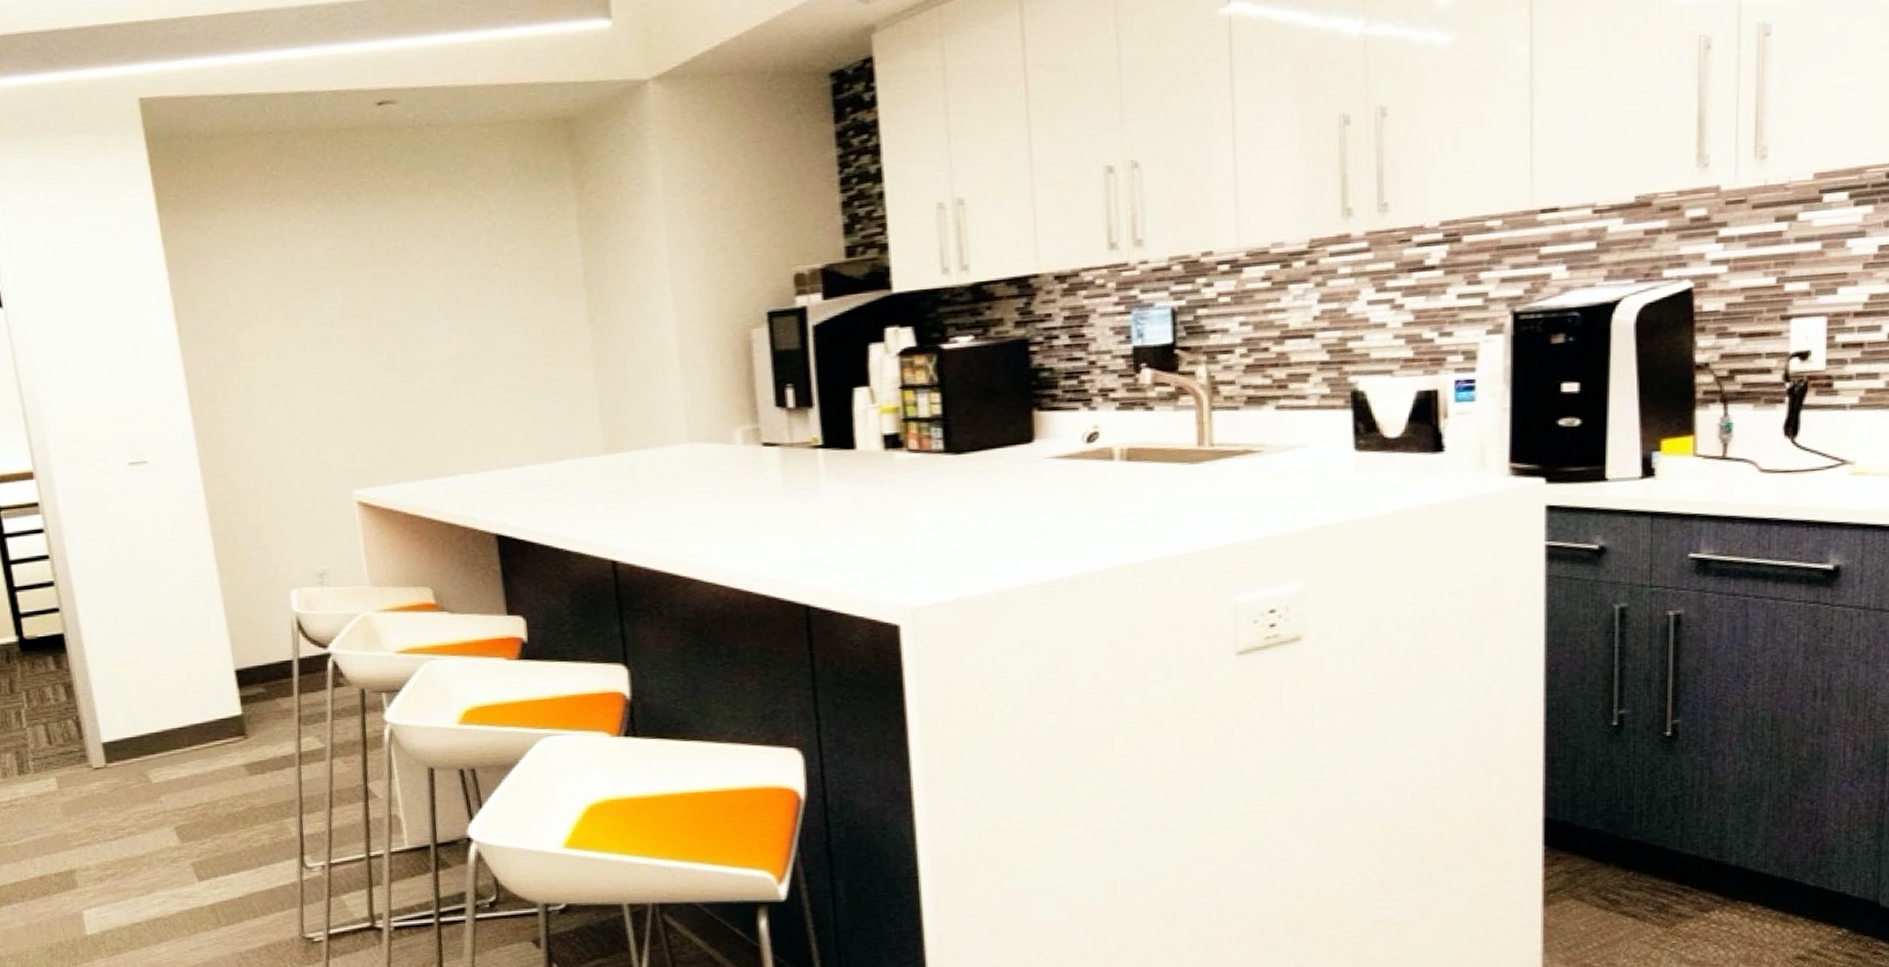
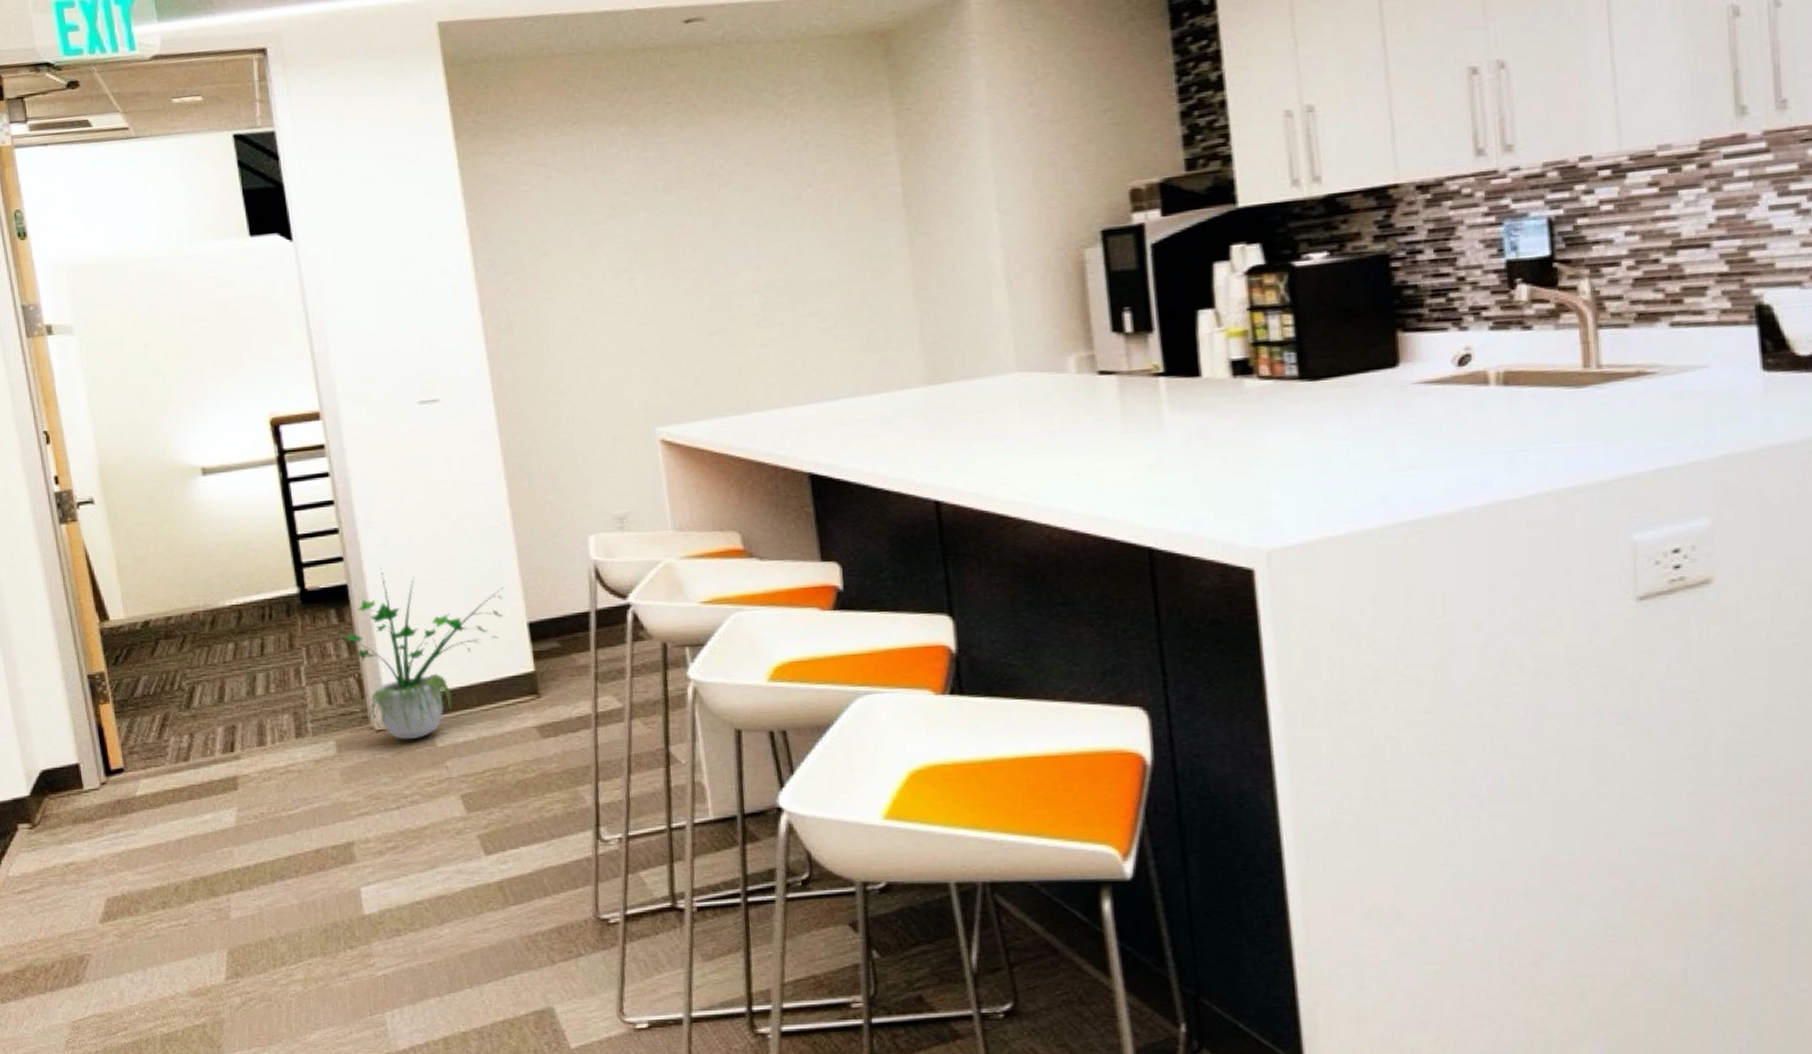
potted plant: none [54,618,213,777] -> present [336,567,504,740]

